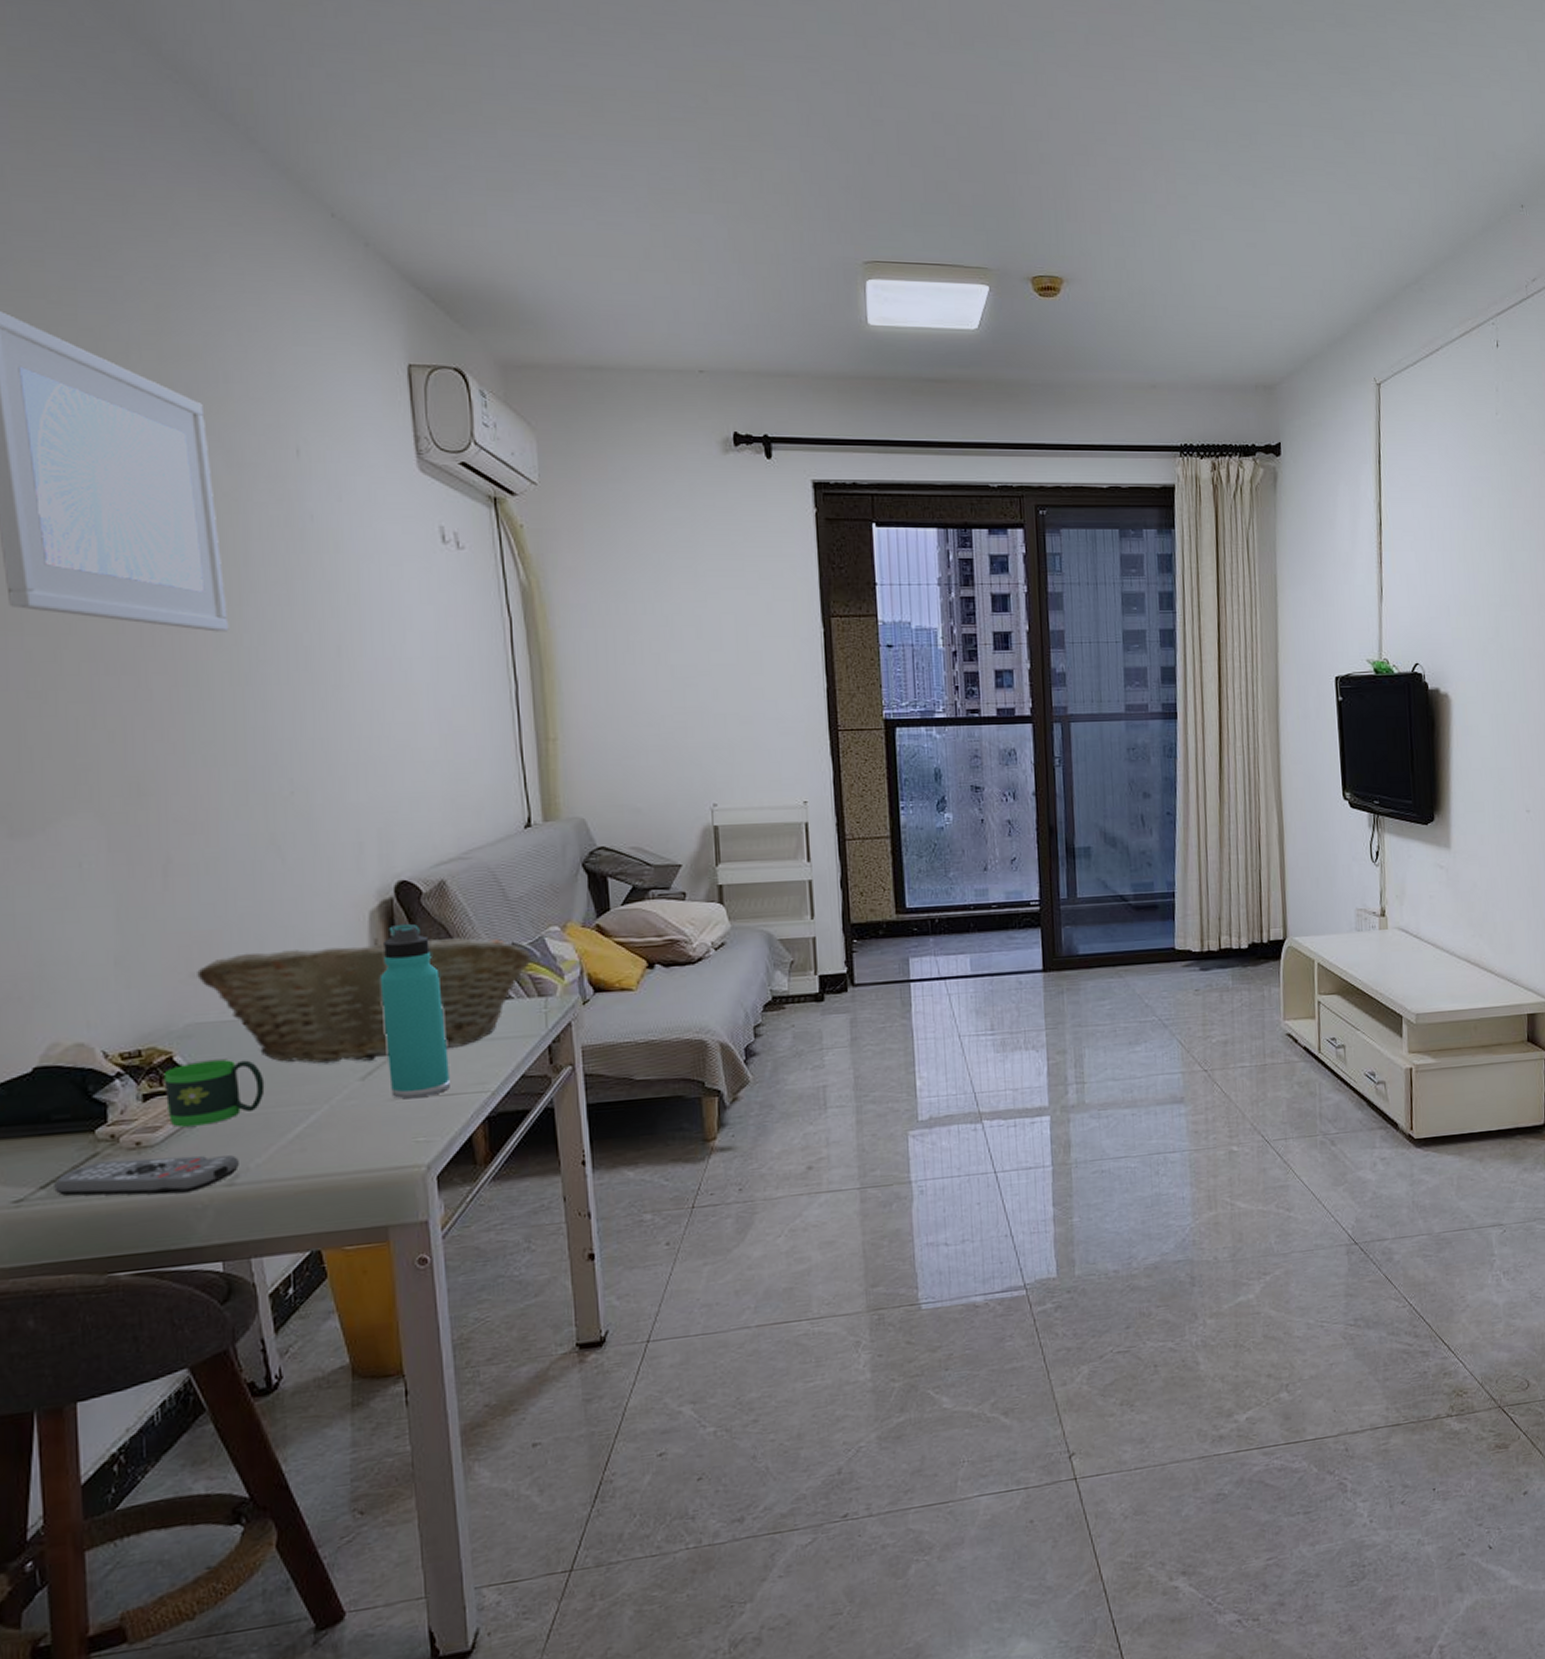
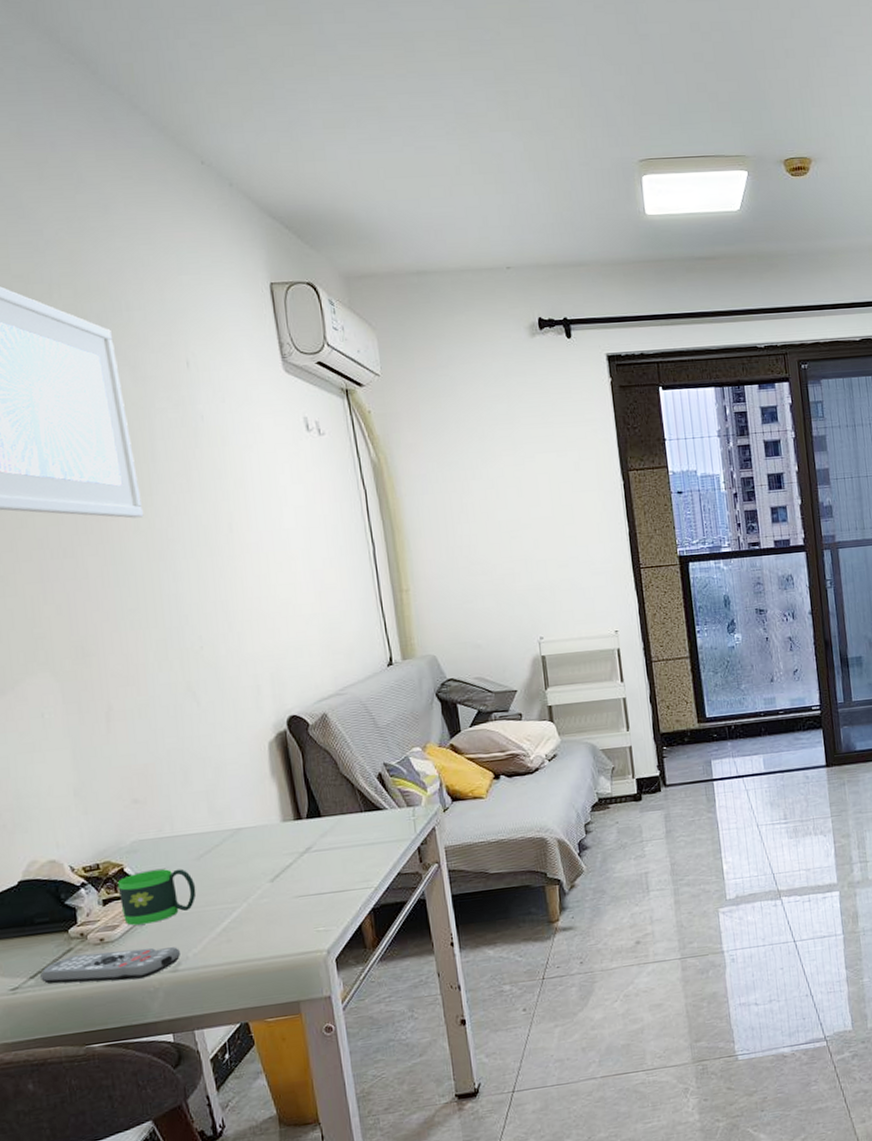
fruit basket: present [197,937,532,1064] -> none [138,760,400,870]
thermos bottle: present [379,923,450,1099] -> none [280,750,341,896]

